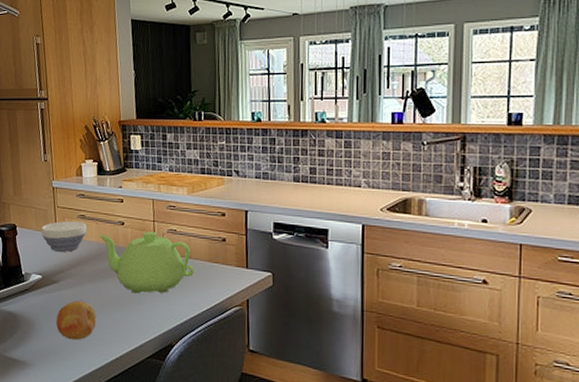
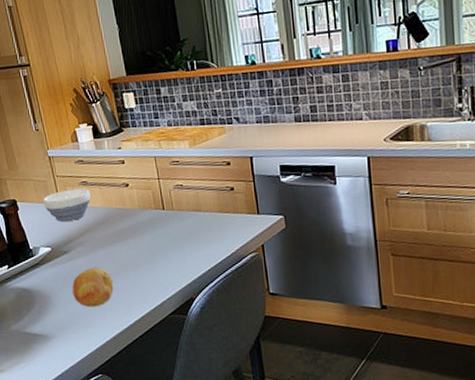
teapot: present [98,231,194,294] -> none [103,189,206,254]

